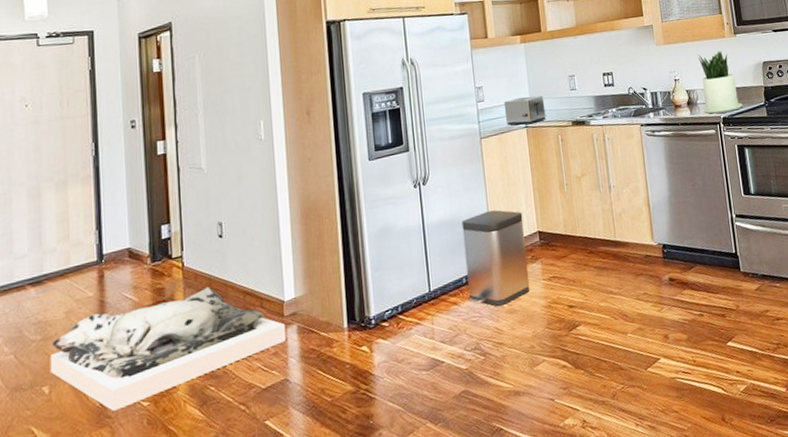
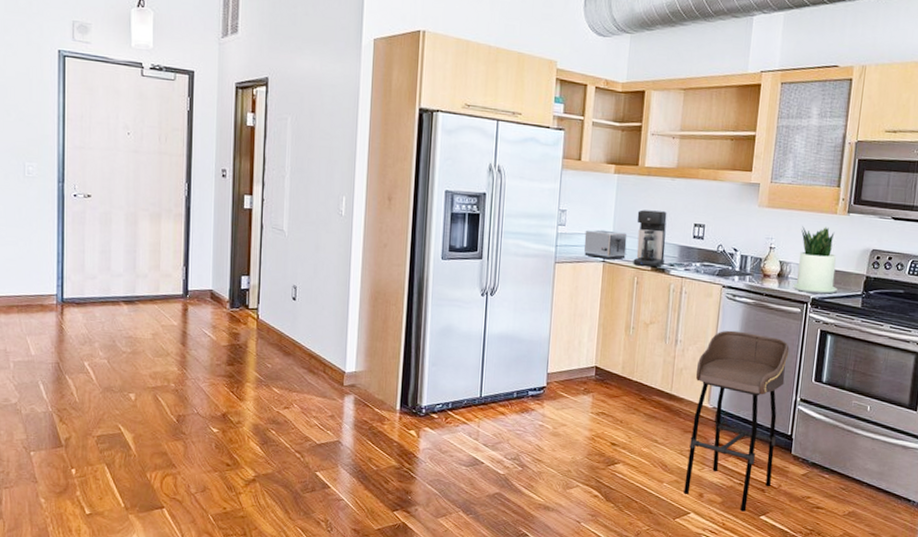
dog bed: present [50,287,286,411] -> none [137,342,343,429]
pedal bin: present [461,210,530,306] -> none [516,335,583,427]
coffee maker: none [549,68,583,124] -> present [633,210,667,267]
bar stool: none [634,162,729,343] -> present [683,330,790,512]

